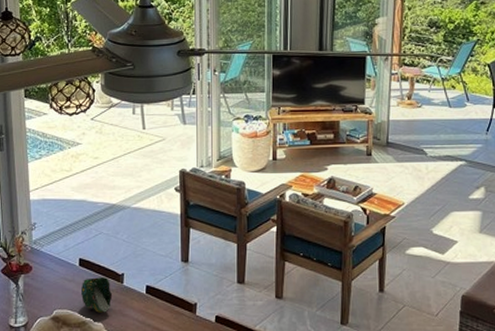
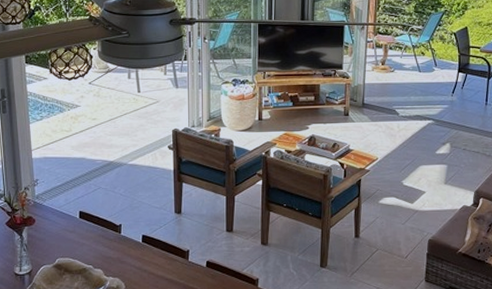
decorative bowl: present [80,277,113,313] -> none [81,228,111,260]

